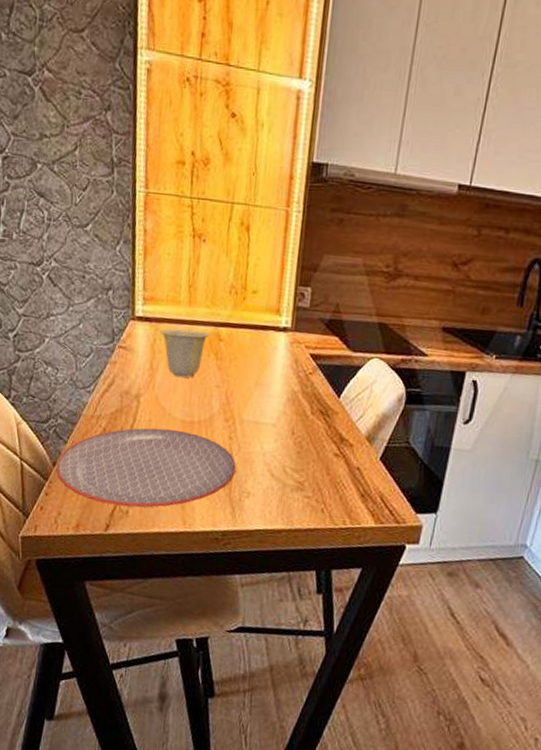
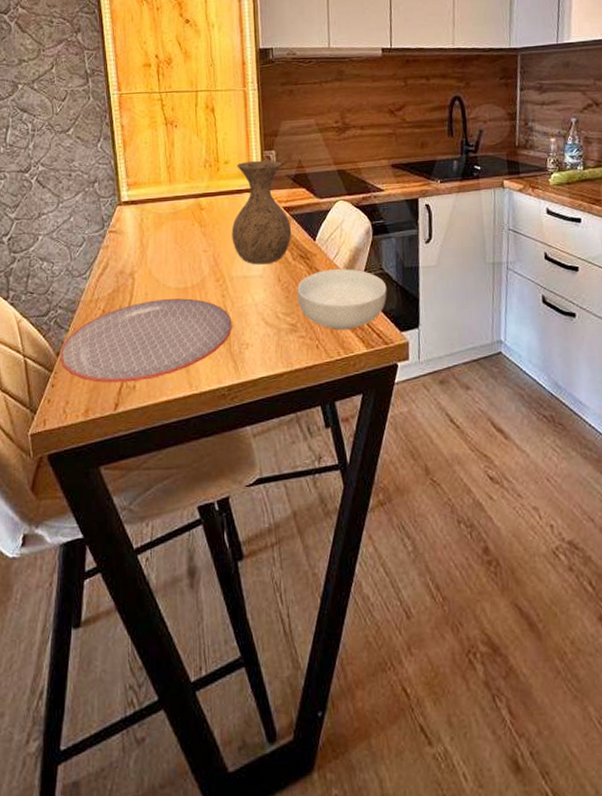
cup: present [159,328,210,378] -> none [146,204,192,250]
vase: none [248,295,317,414] -> present [231,160,292,265]
cereal bowl: none [309,431,410,500] -> present [297,269,387,331]

